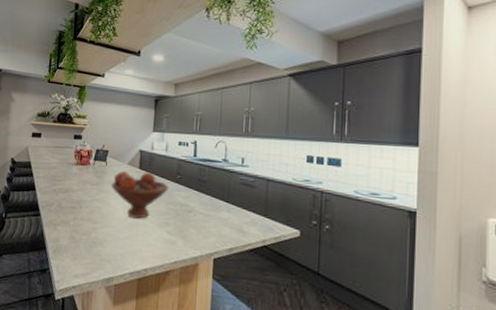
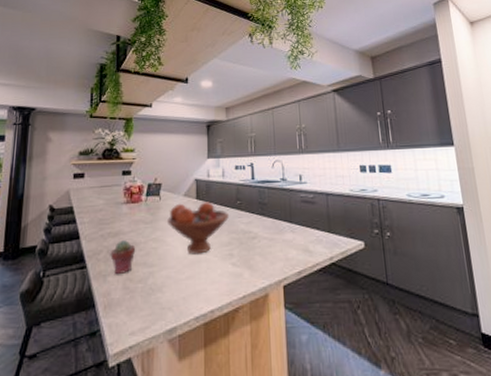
potted succulent: none [60,197,83,226] -> present [110,240,136,274]

